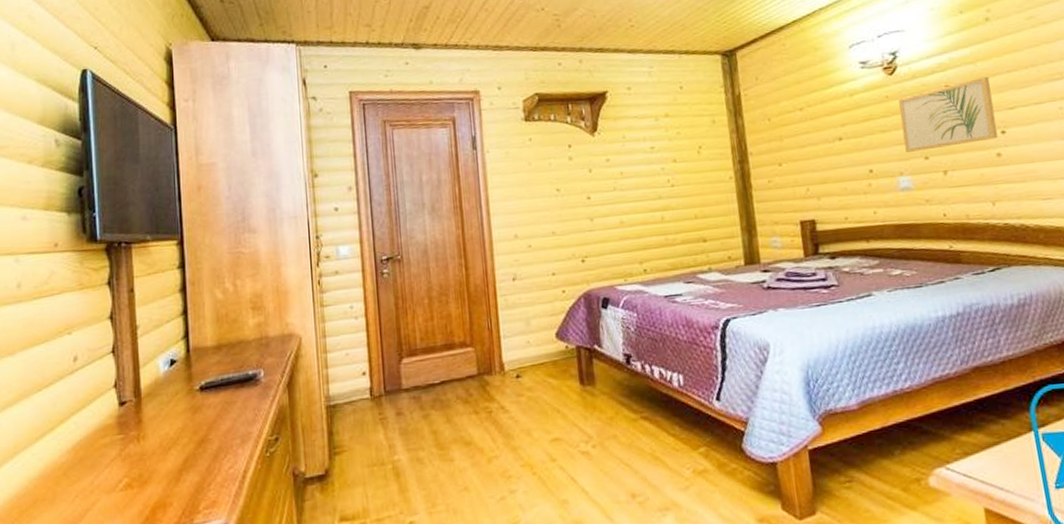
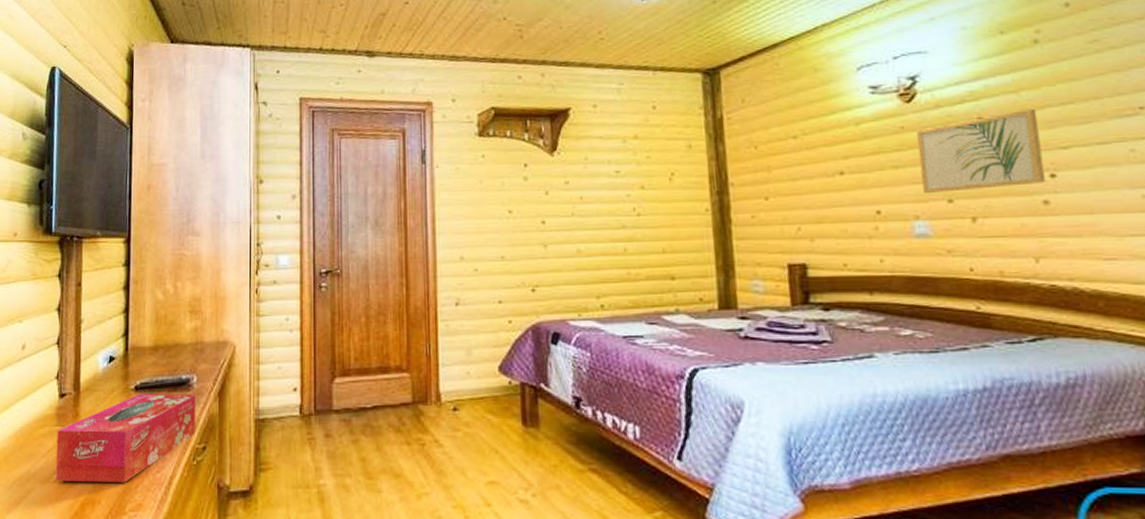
tissue box: none [119,388,266,489] -> present [55,394,196,482]

